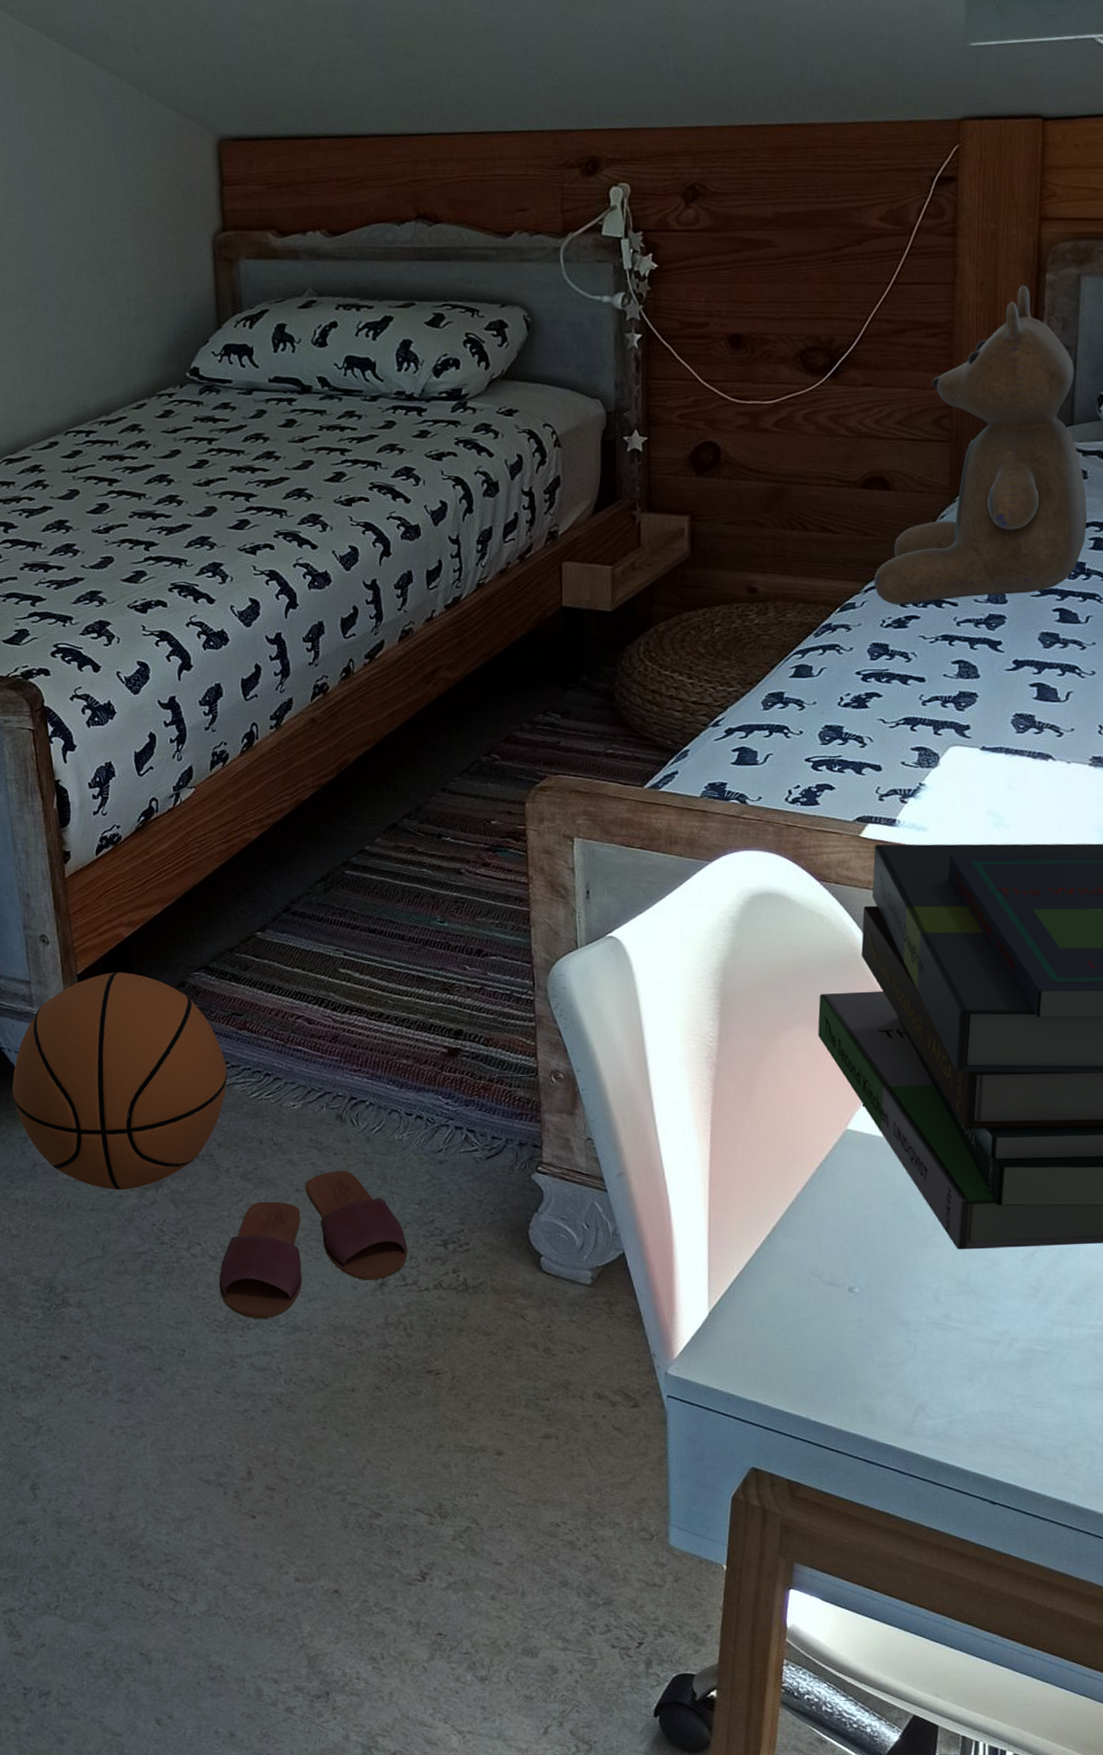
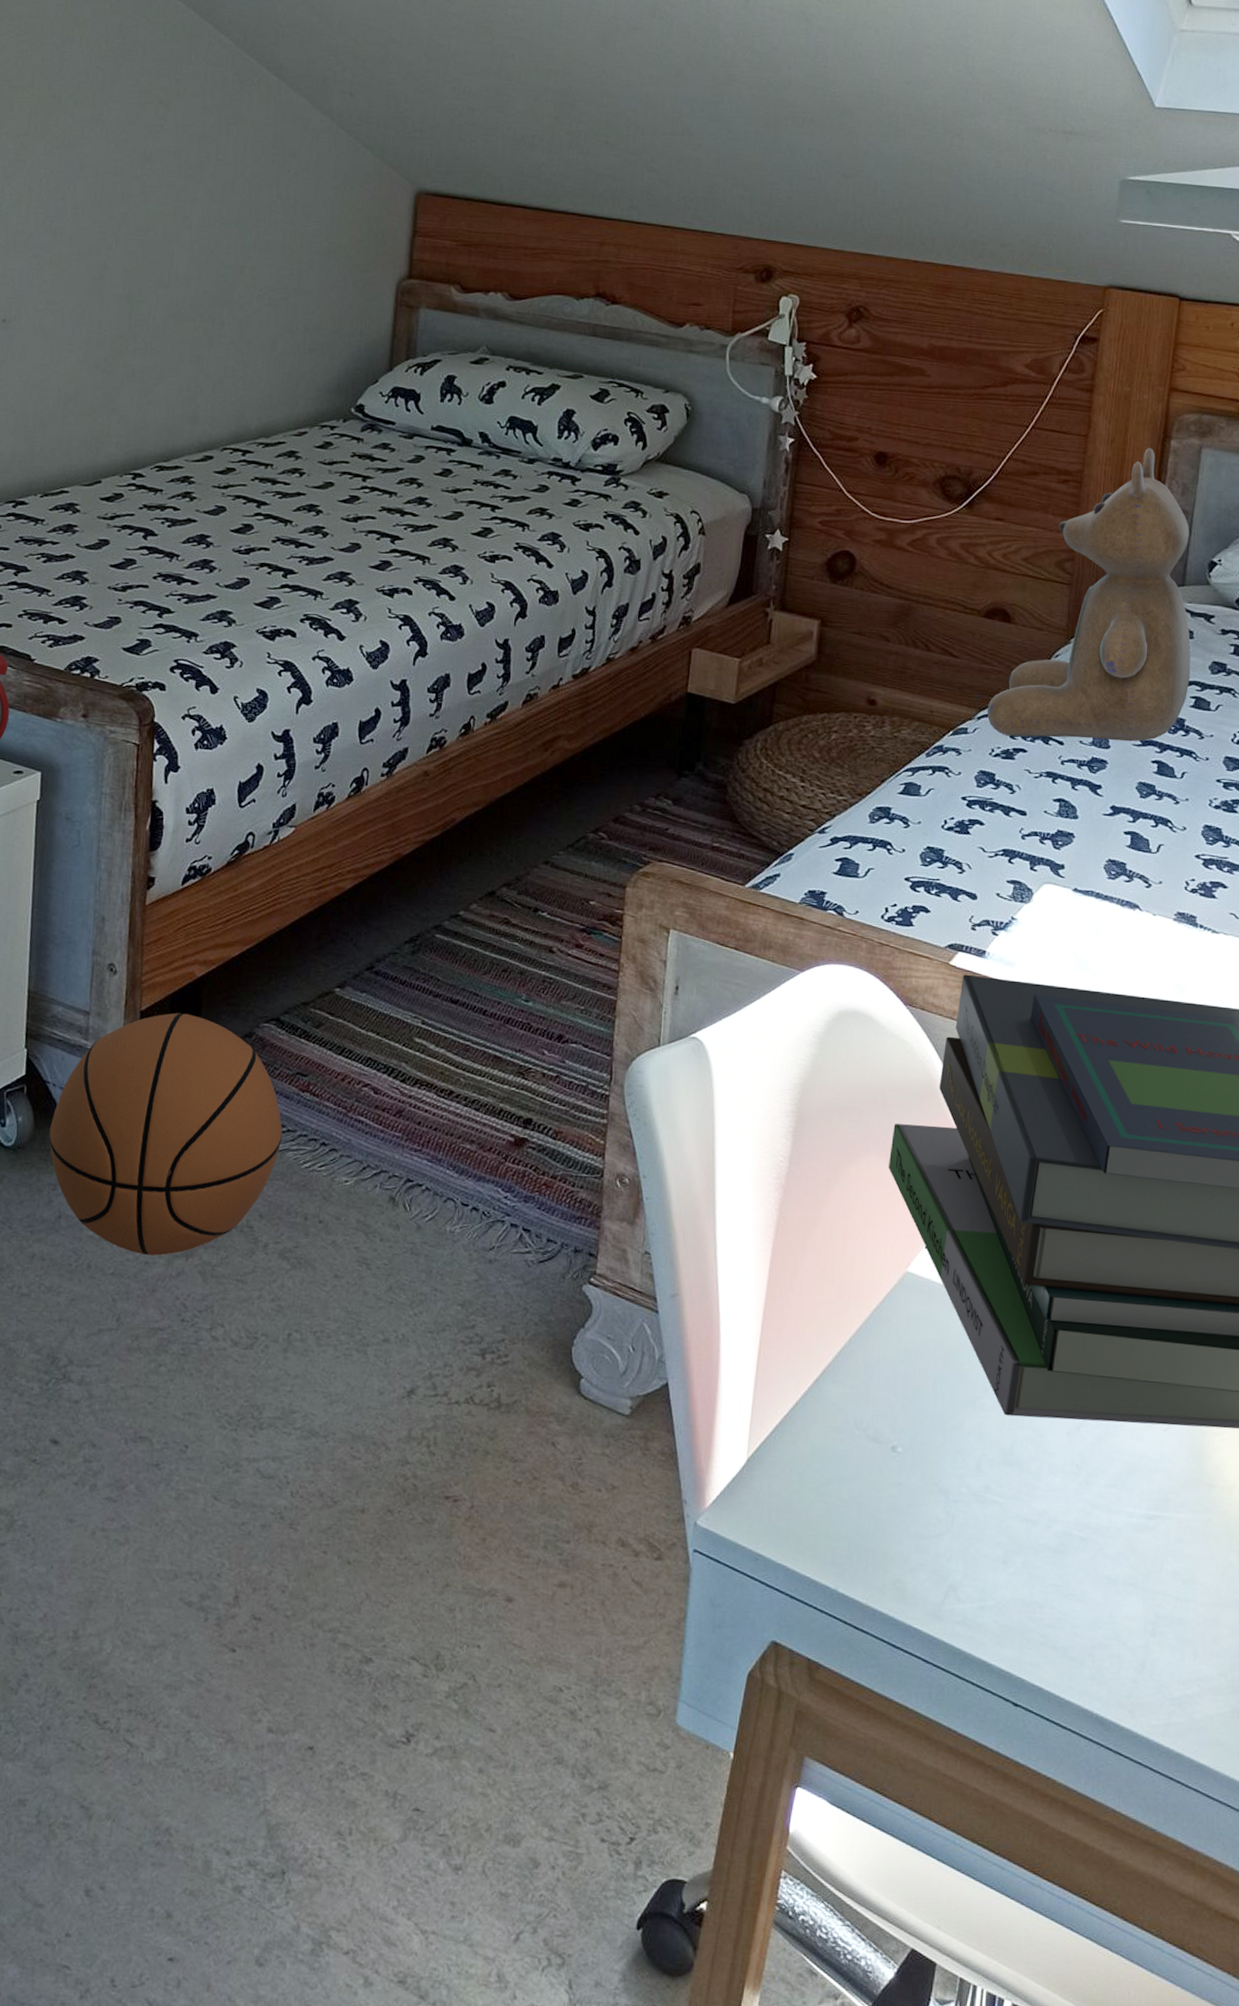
slippers: present [218,1170,408,1319] -> none [236,1259,444,1419]

